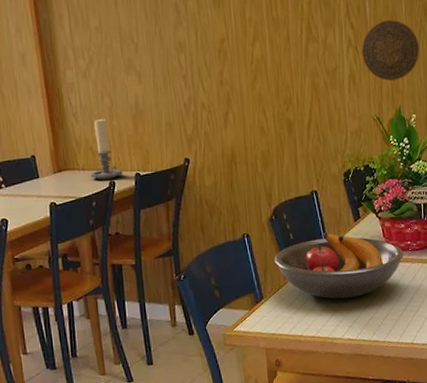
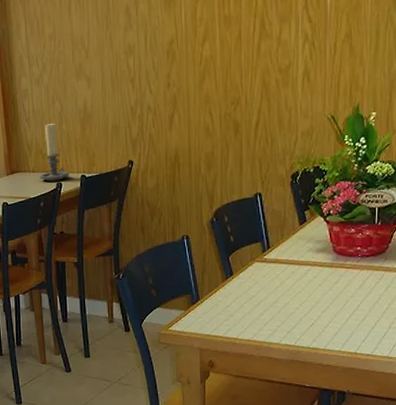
fruit bowl: present [274,233,404,299] -> none [213,236,353,304]
decorative plate: present [361,20,420,81] -> none [319,10,385,77]

